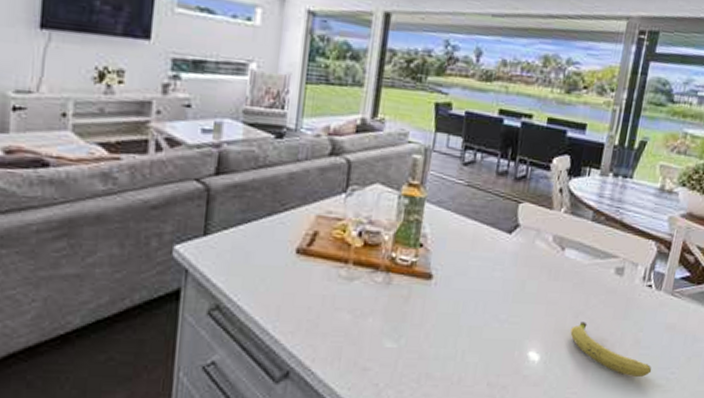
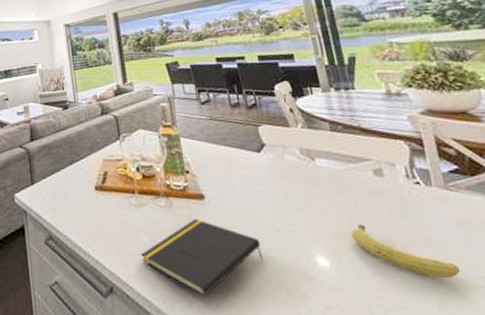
notepad: none [335,300,478,385] -> present [141,218,264,296]

